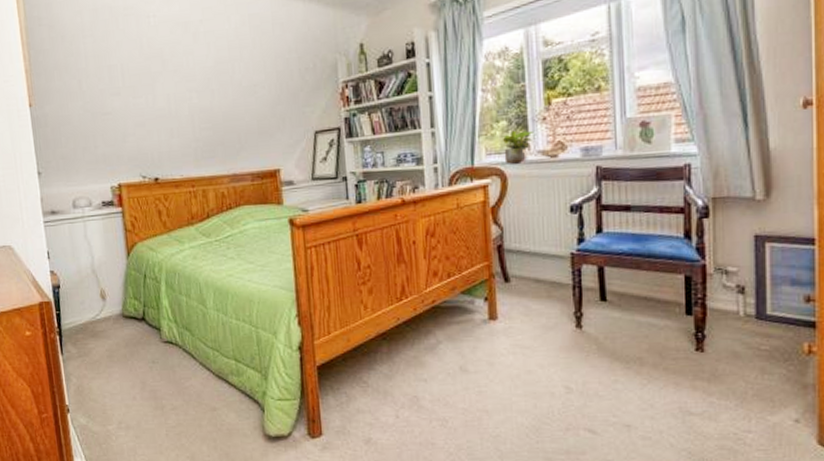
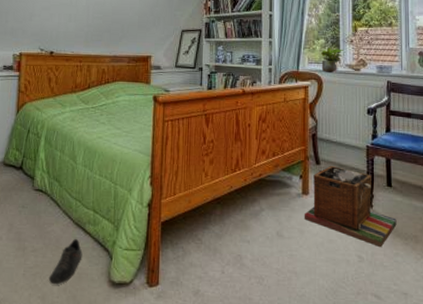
athletic shoe: none [195,391,230,443] -> present [48,238,83,285]
laundry basket: none [492,281,615,374] -> present [304,165,397,247]

